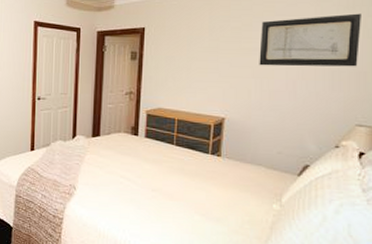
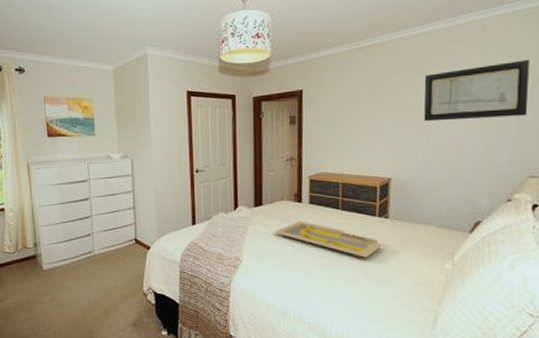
serving tray: none [109,153,214,194] -> present [273,221,383,258]

